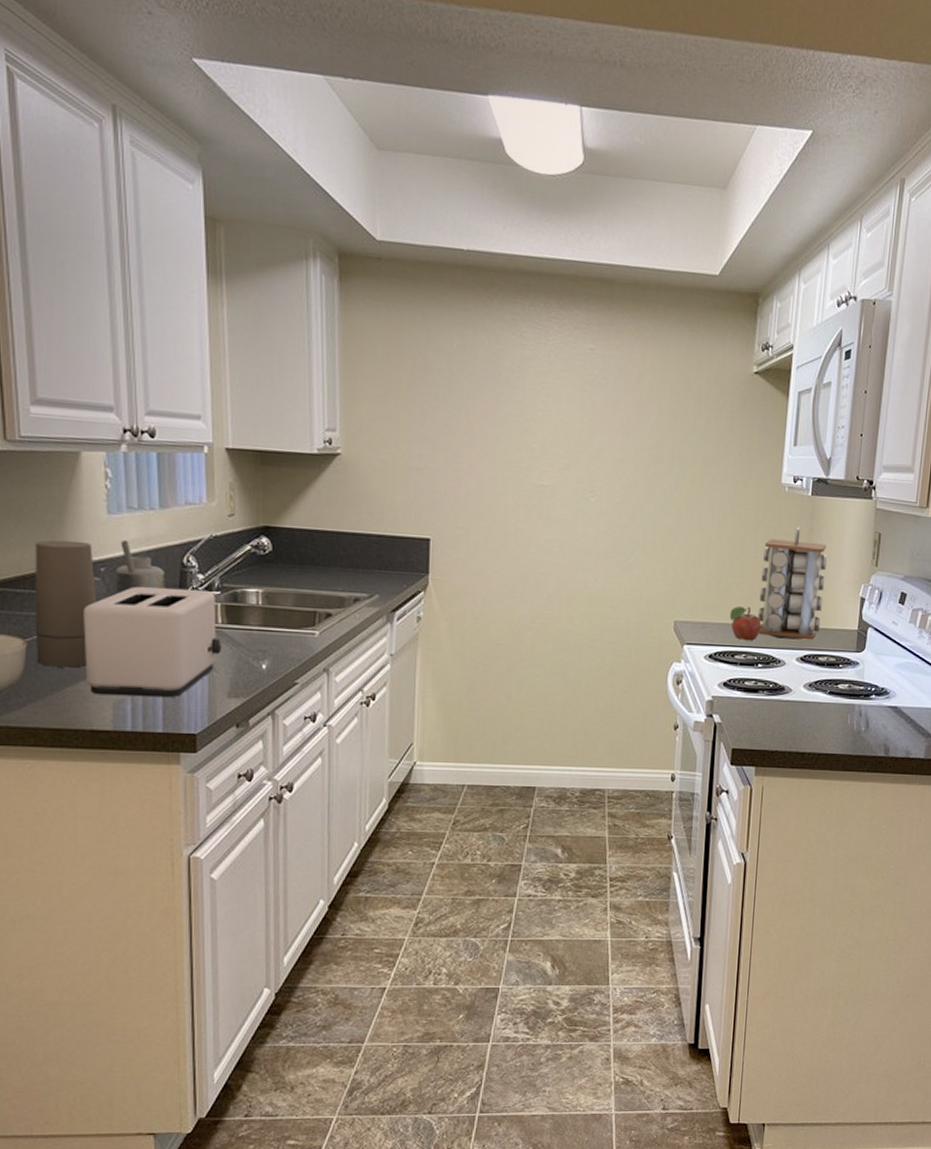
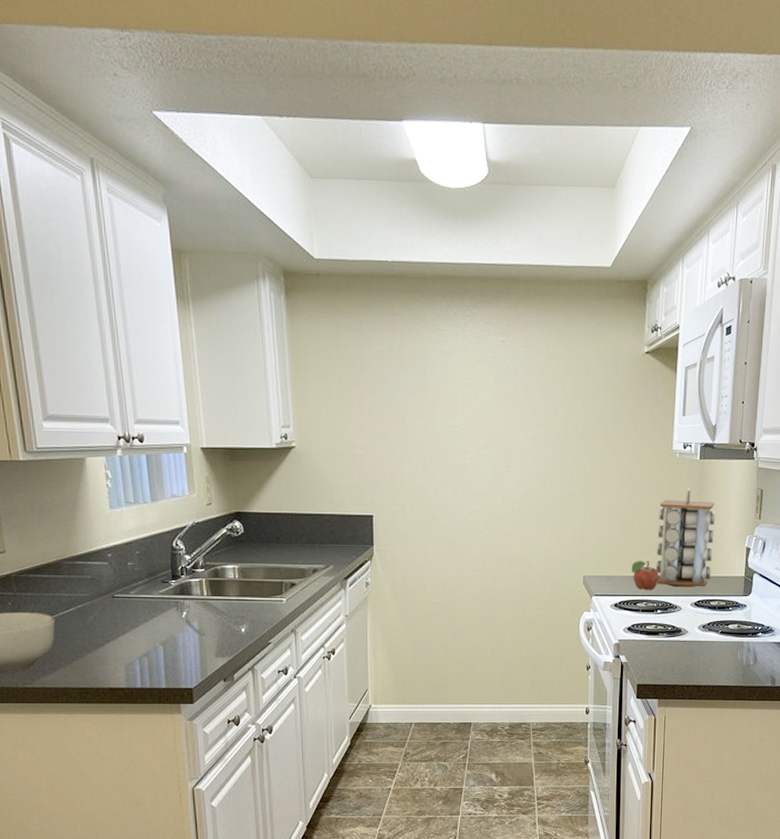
canister: present [35,540,97,668] -> none [55,532,107,637]
toaster: present [83,586,223,698] -> none [97,567,209,659]
soap dispenser: present [115,541,166,594] -> none [119,530,160,575]

